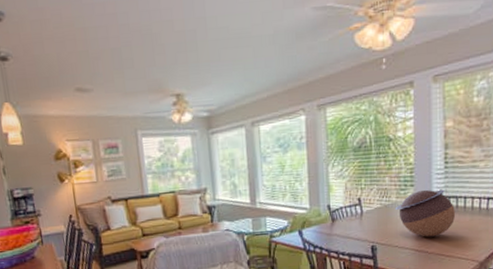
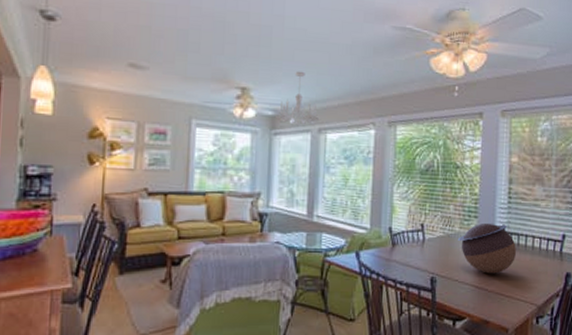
chandelier: none [209,69,253,123] -> present [274,71,322,126]

